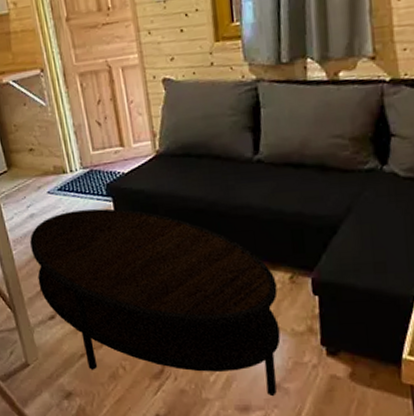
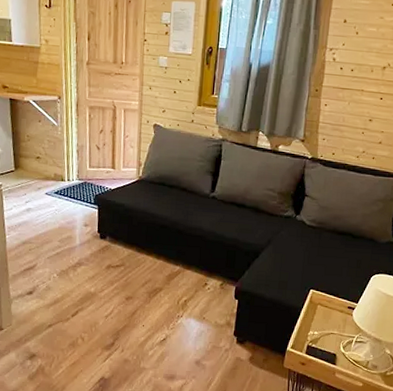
coffee table: present [30,208,281,397] -> none [23,211,211,370]

